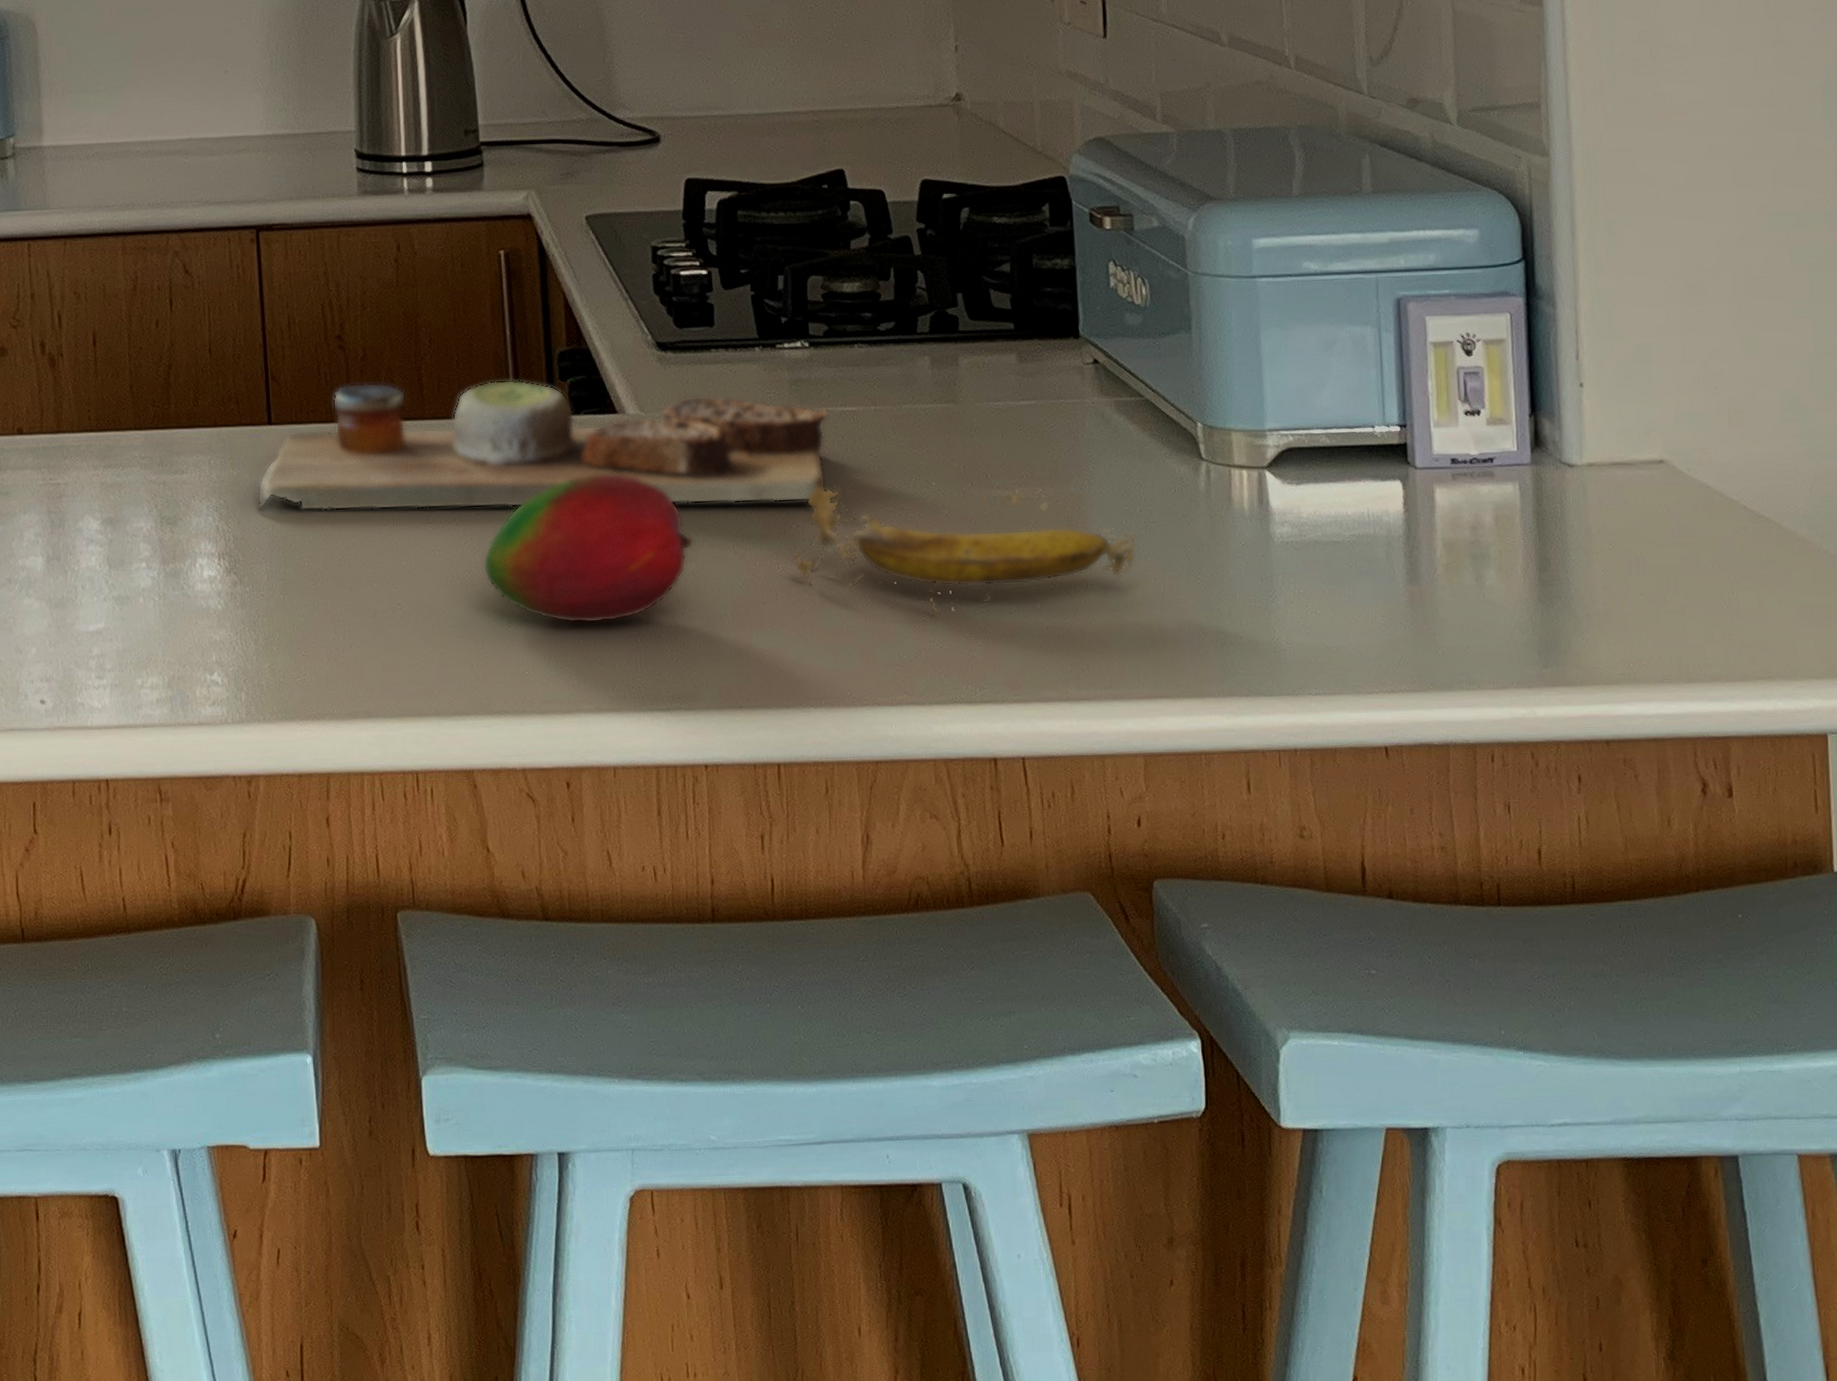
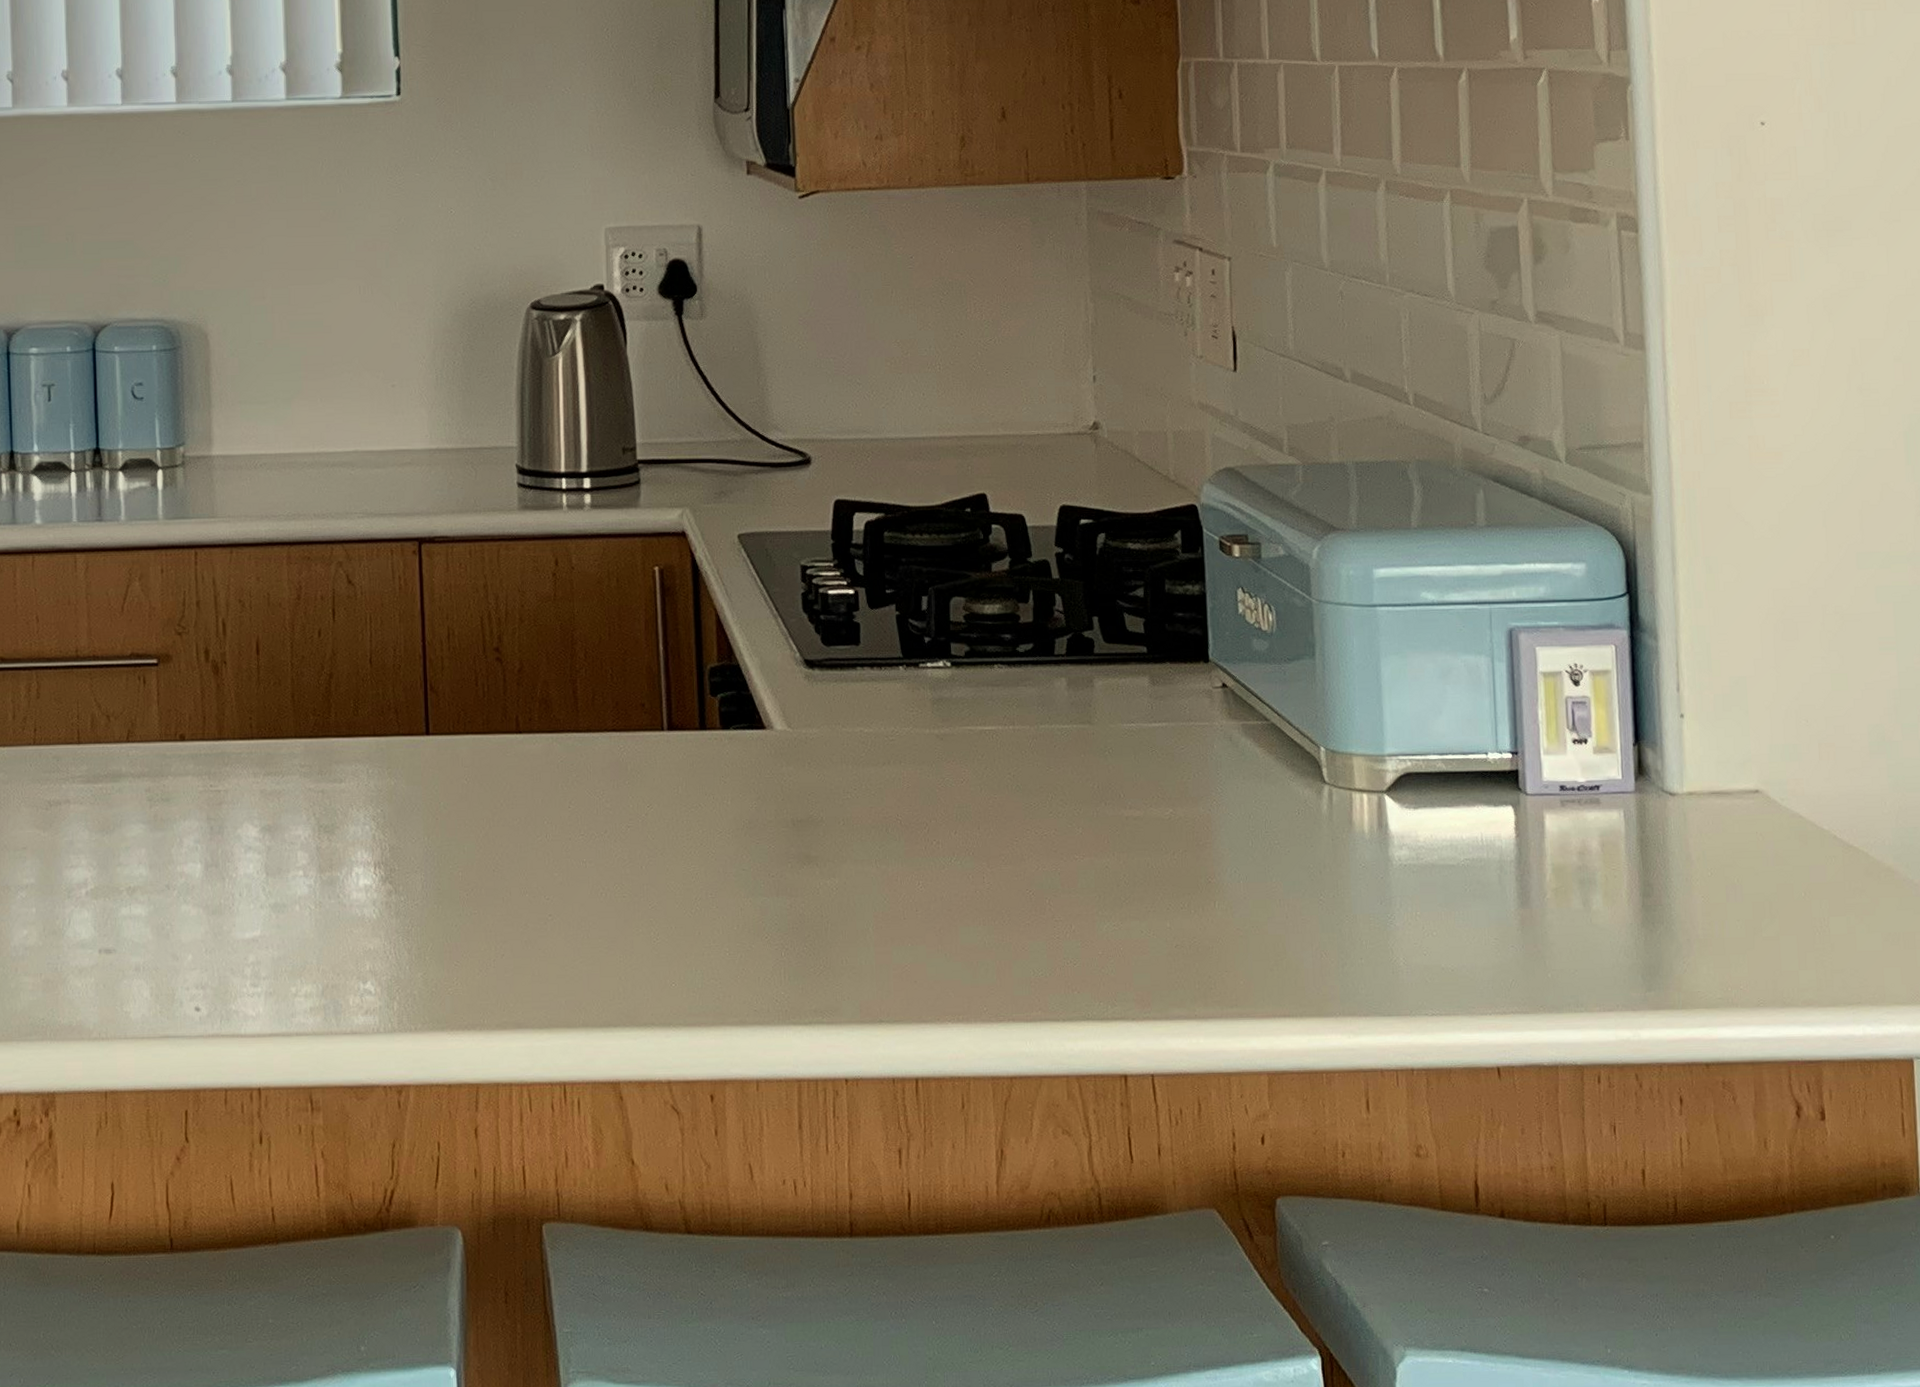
cutting board: present [256,379,830,511] -> none [413,694,970,822]
fruit: present [483,474,695,624] -> none [633,788,839,937]
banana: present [793,482,1137,615] -> none [934,802,1262,932]

